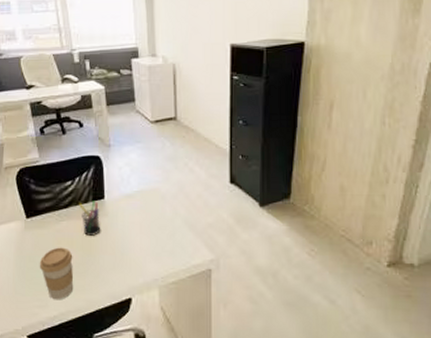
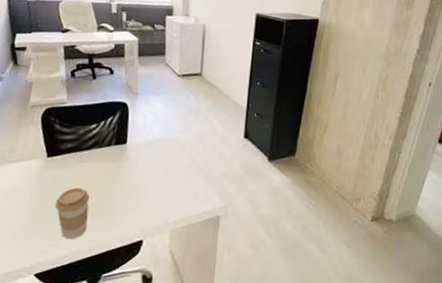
pen holder: present [79,201,101,236] -> none [101,145,121,179]

